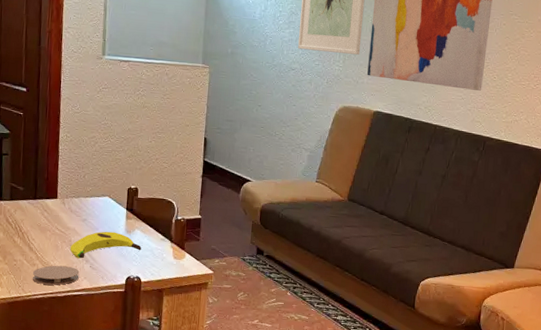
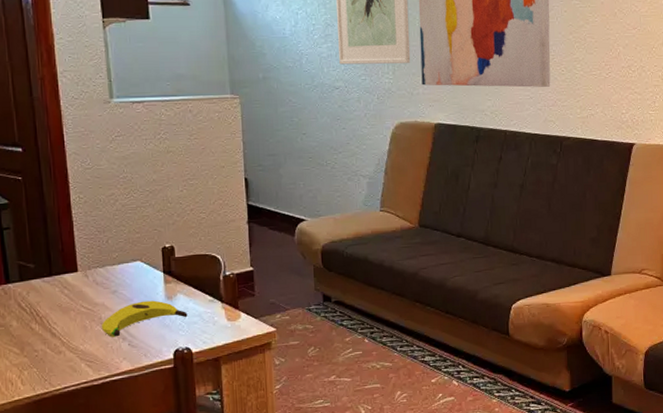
coaster: present [32,265,80,285] -> none [59,348,117,374]

